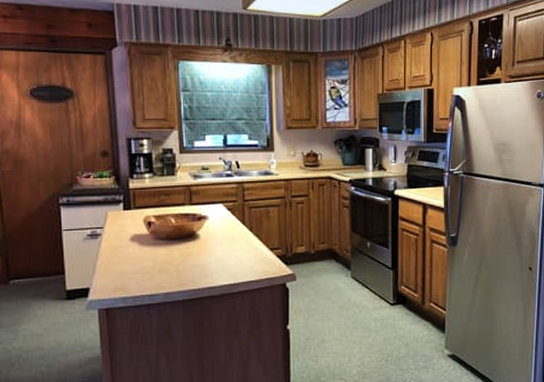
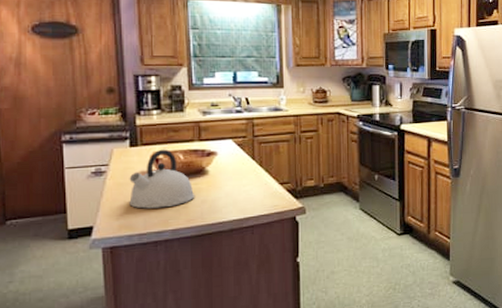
kettle: none [123,213,187,272] -> present [129,149,195,209]

